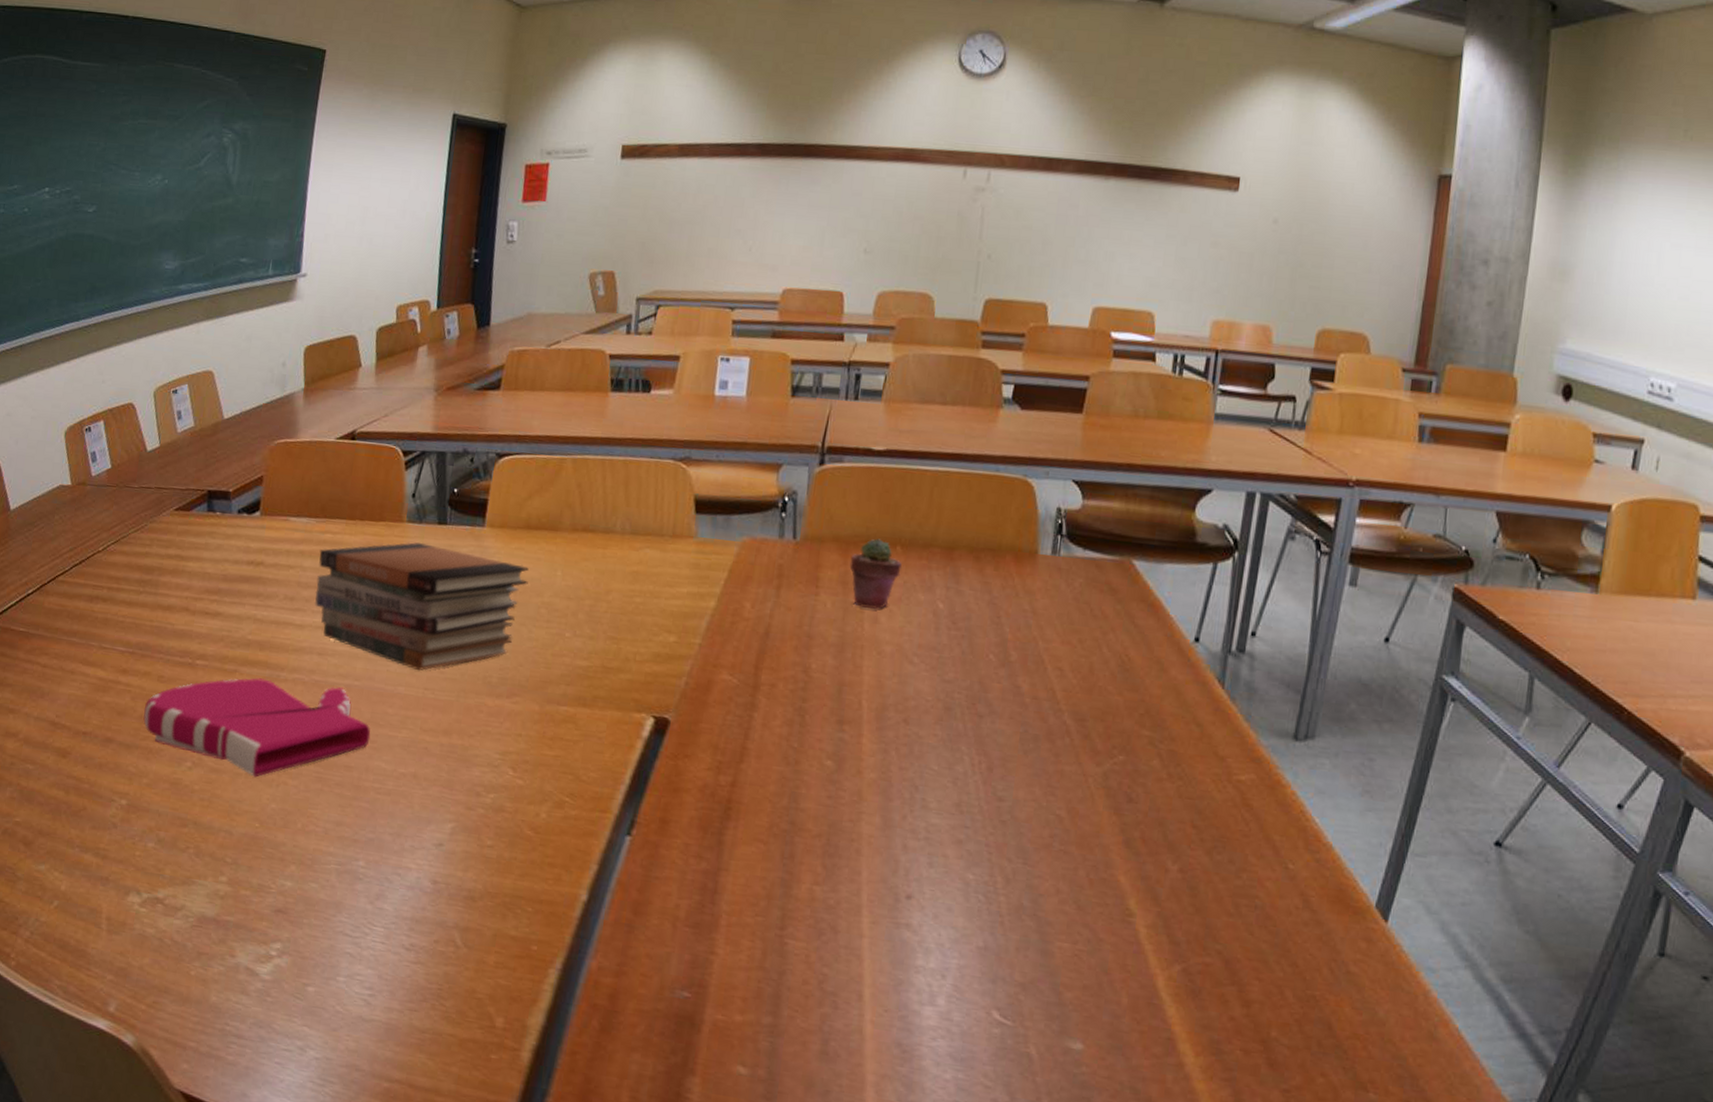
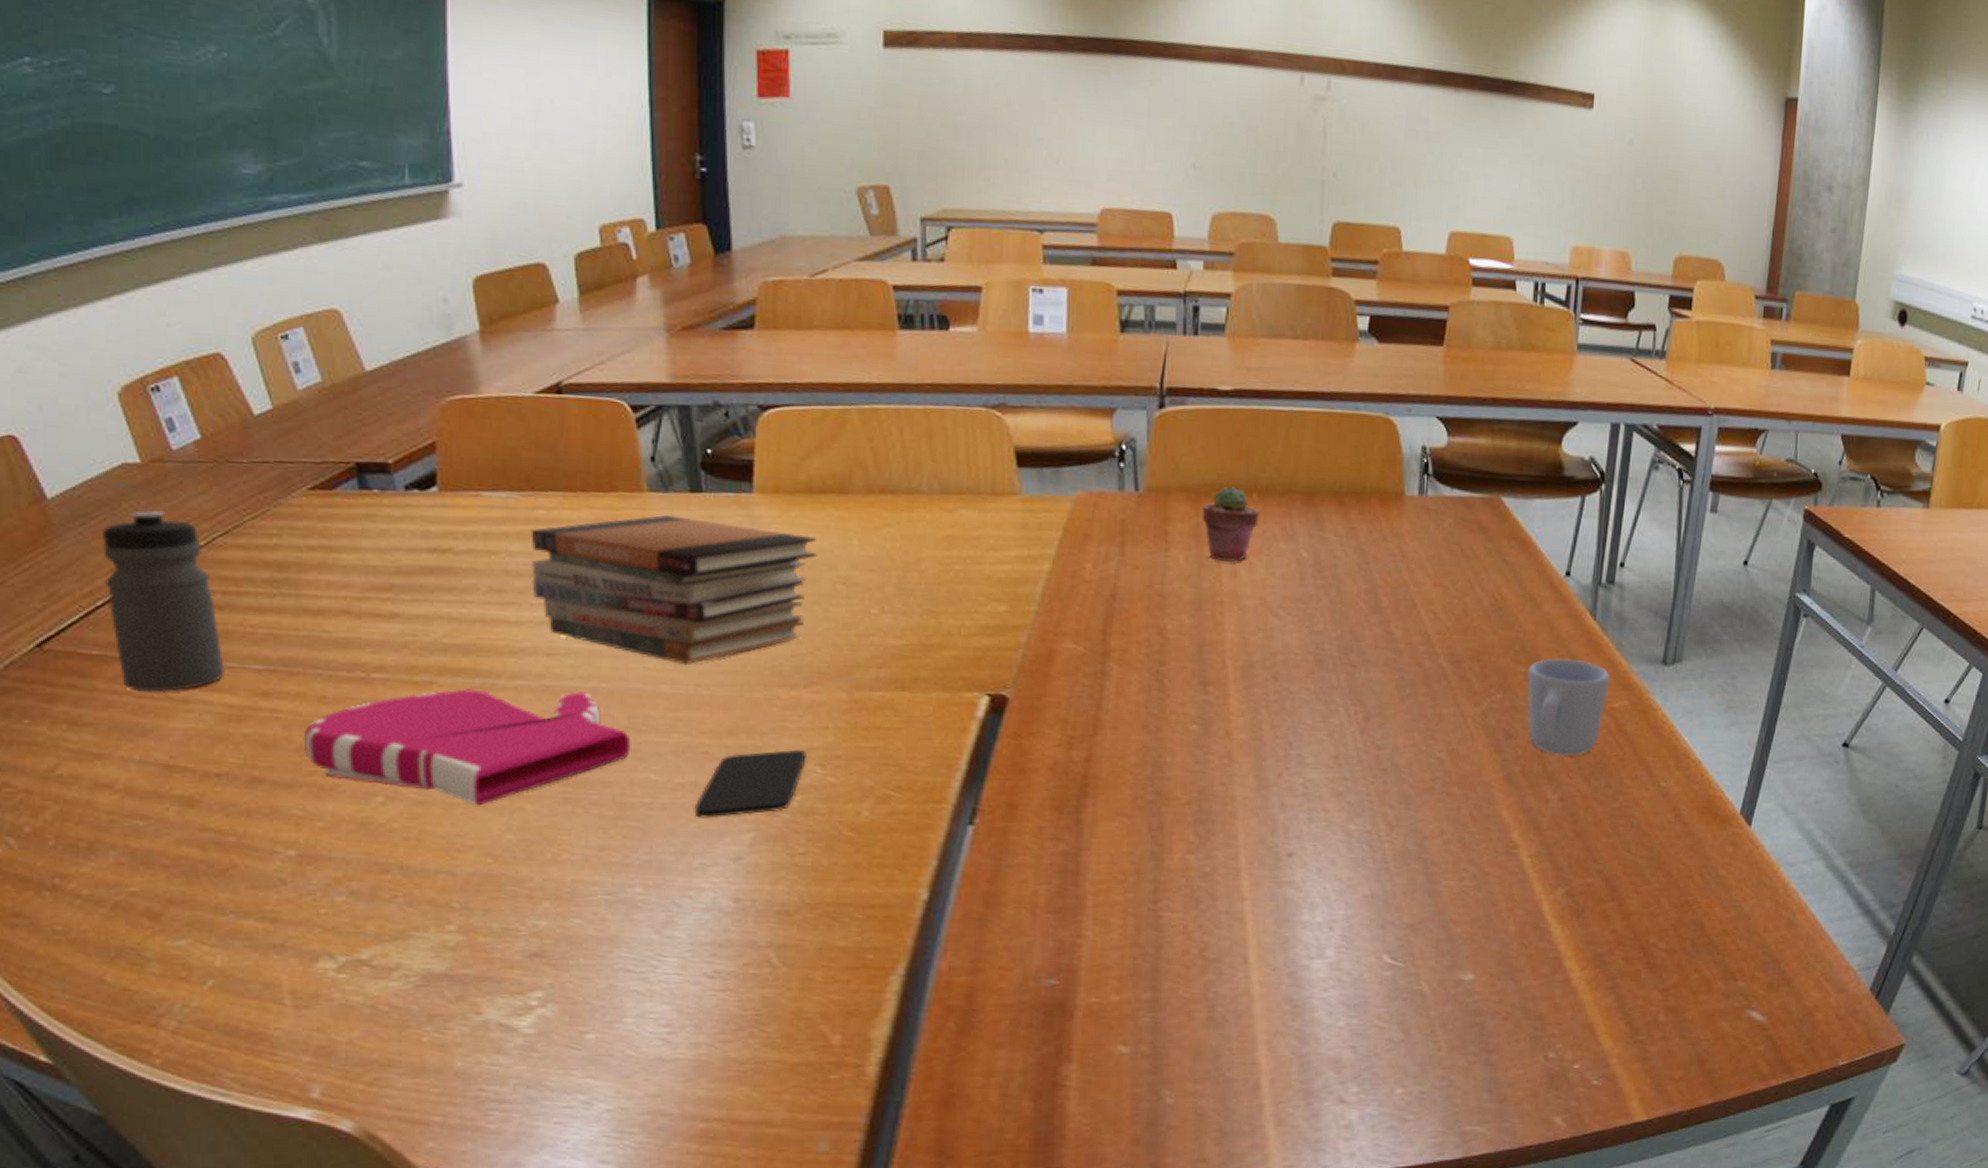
water bottle: none [34,521,102,665] -> present [103,509,225,693]
smartphone: none [411,751,502,807] -> present [694,749,807,818]
mug: none [1150,723,1237,827] -> present [1527,658,1610,757]

